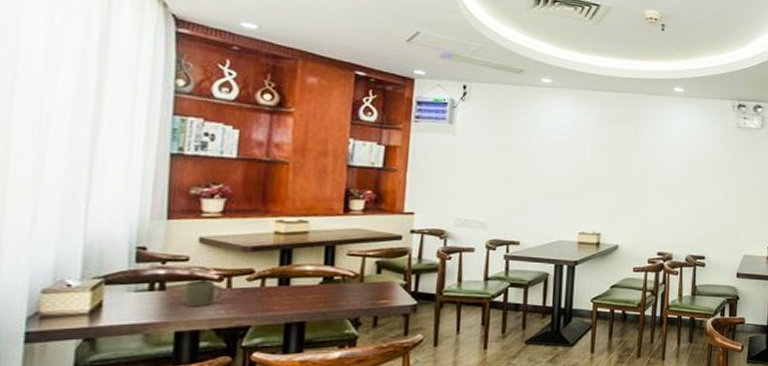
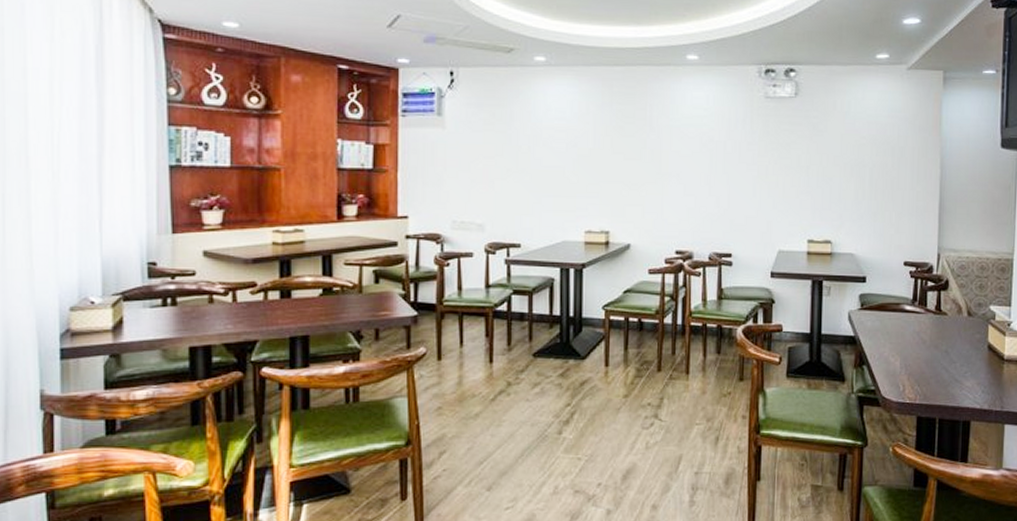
mug: present [183,280,223,307] -> none [194,295,229,322]

